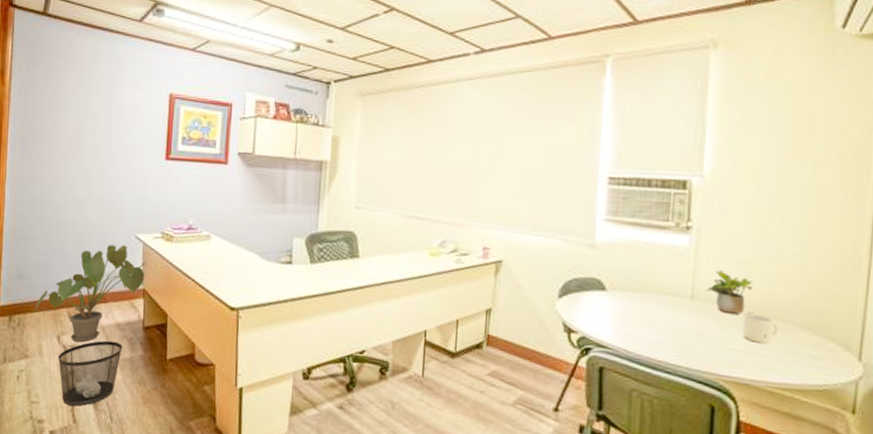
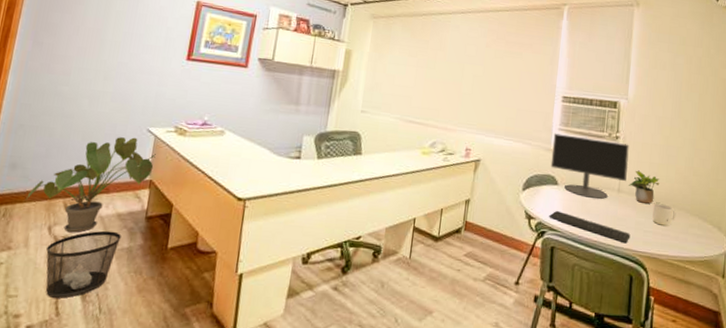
computer monitor: none [595,225,706,308] -> present [550,133,629,199]
computer keyboard: none [595,323,711,365] -> present [549,211,631,244]

